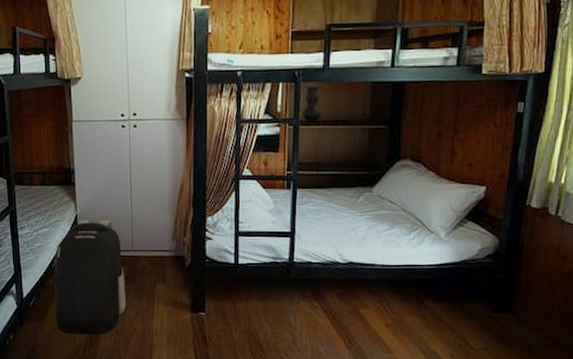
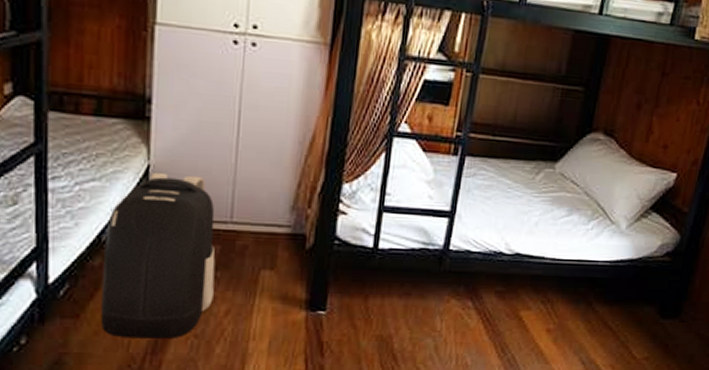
vase: present [301,86,321,123] -> none [484,23,513,73]

